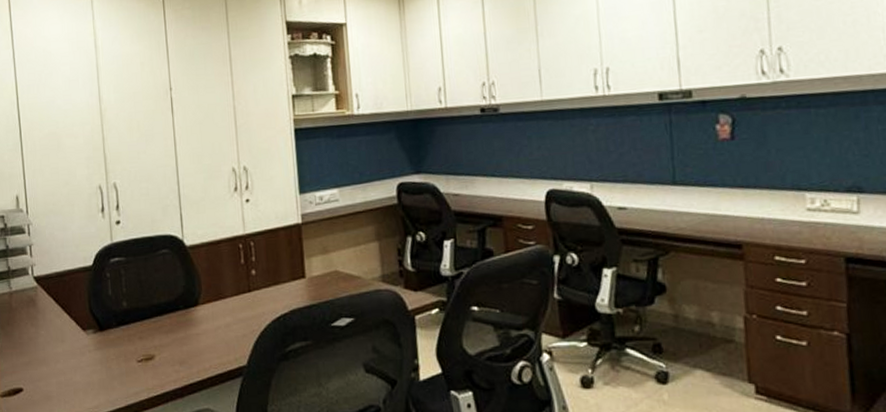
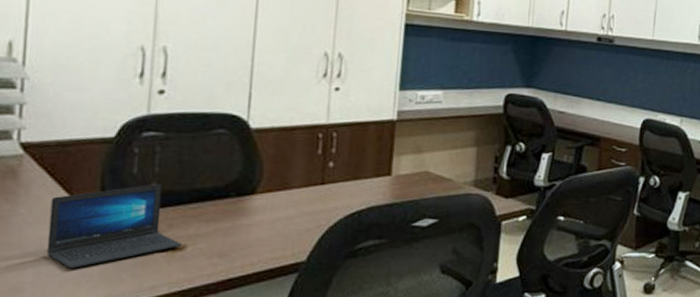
laptop: none [59,302,151,379] -> present [46,183,182,269]

